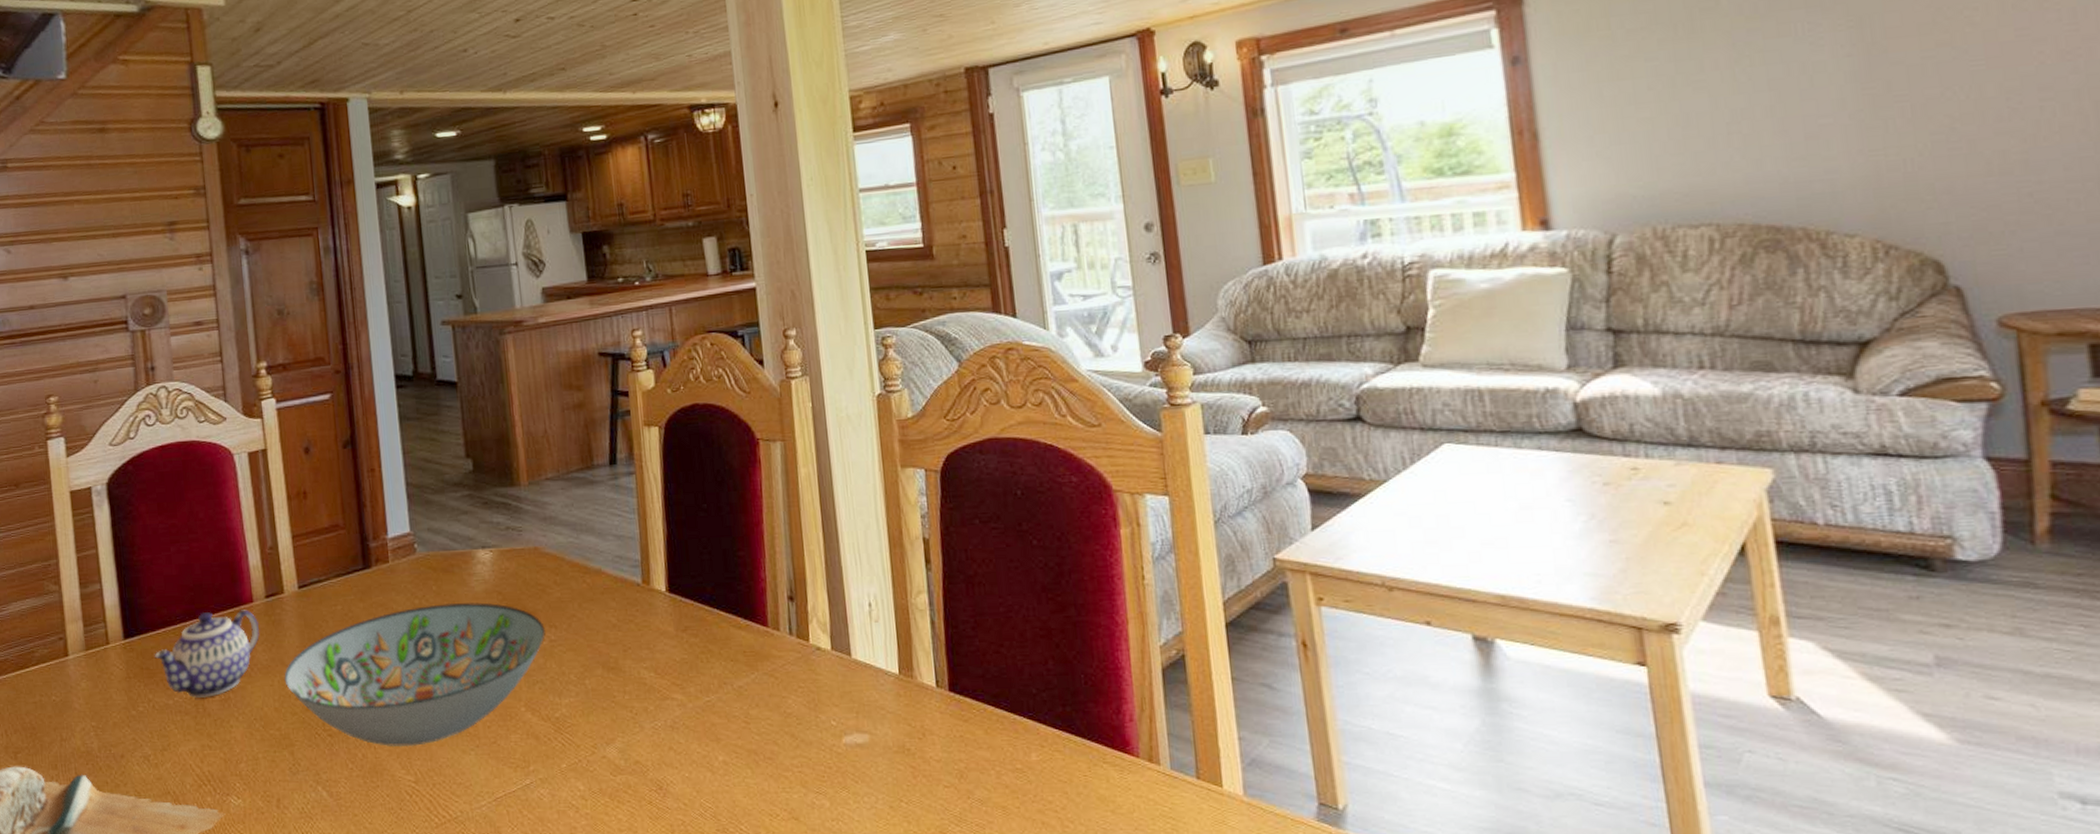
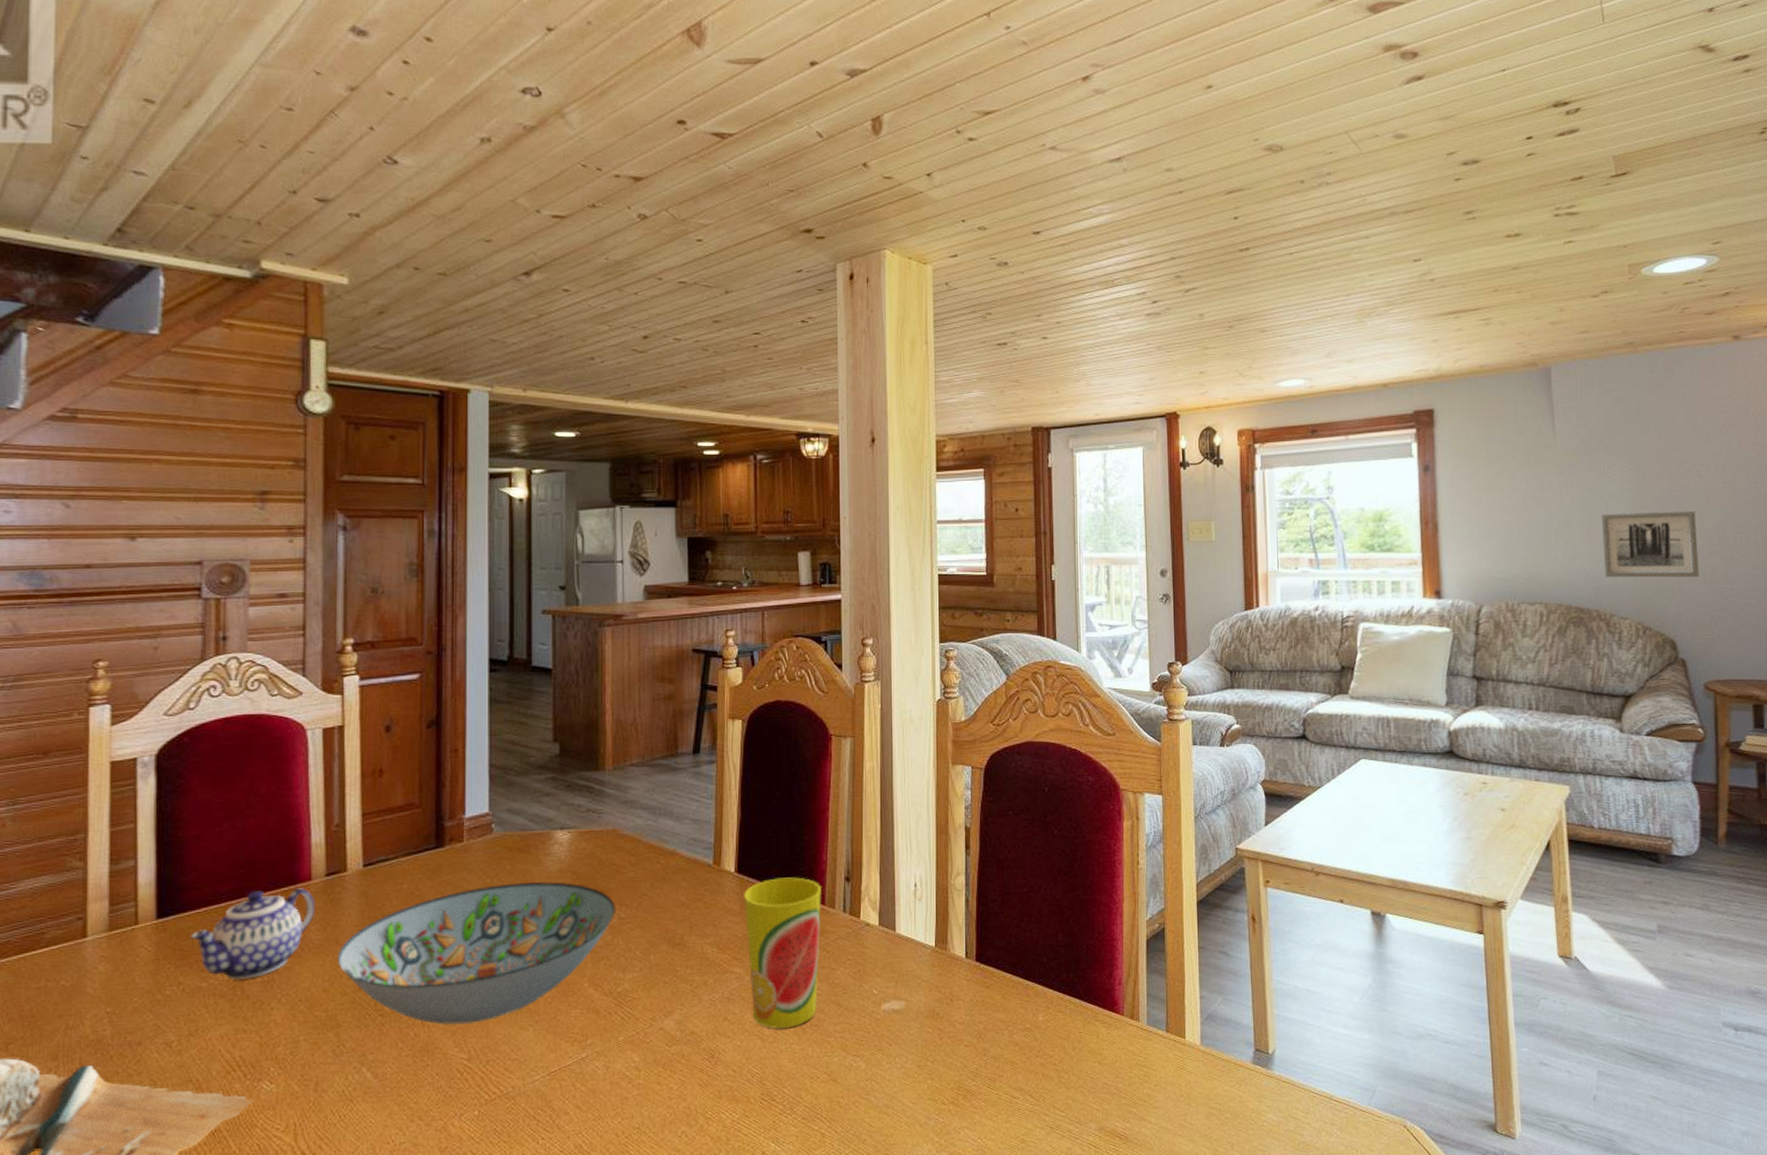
cup: none [678,596,770,761] -> present [744,877,821,1029]
wall art: none [1803,75,1979,182] -> present [1602,511,1699,578]

